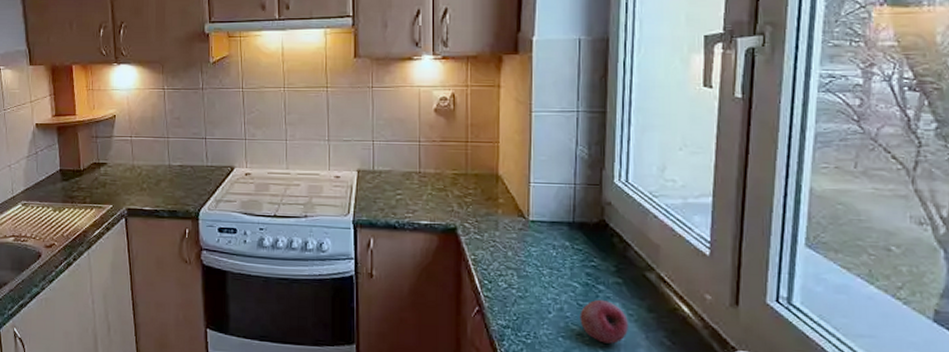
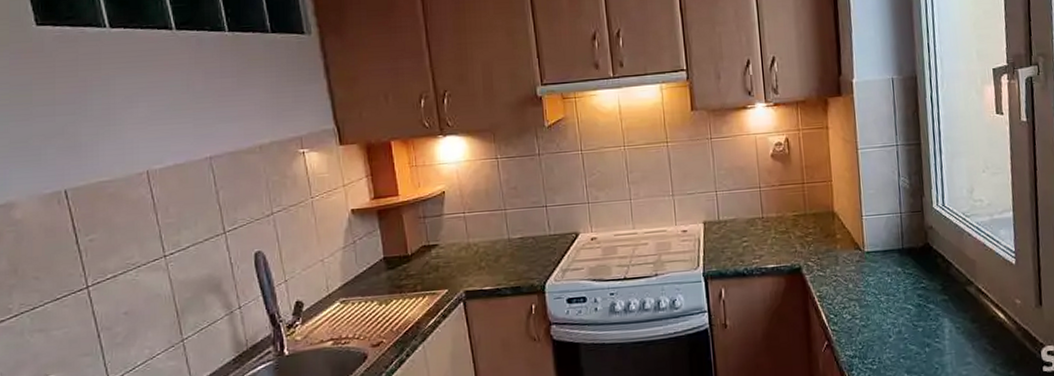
fruit: present [580,299,628,344] -> none [916,317,957,358]

